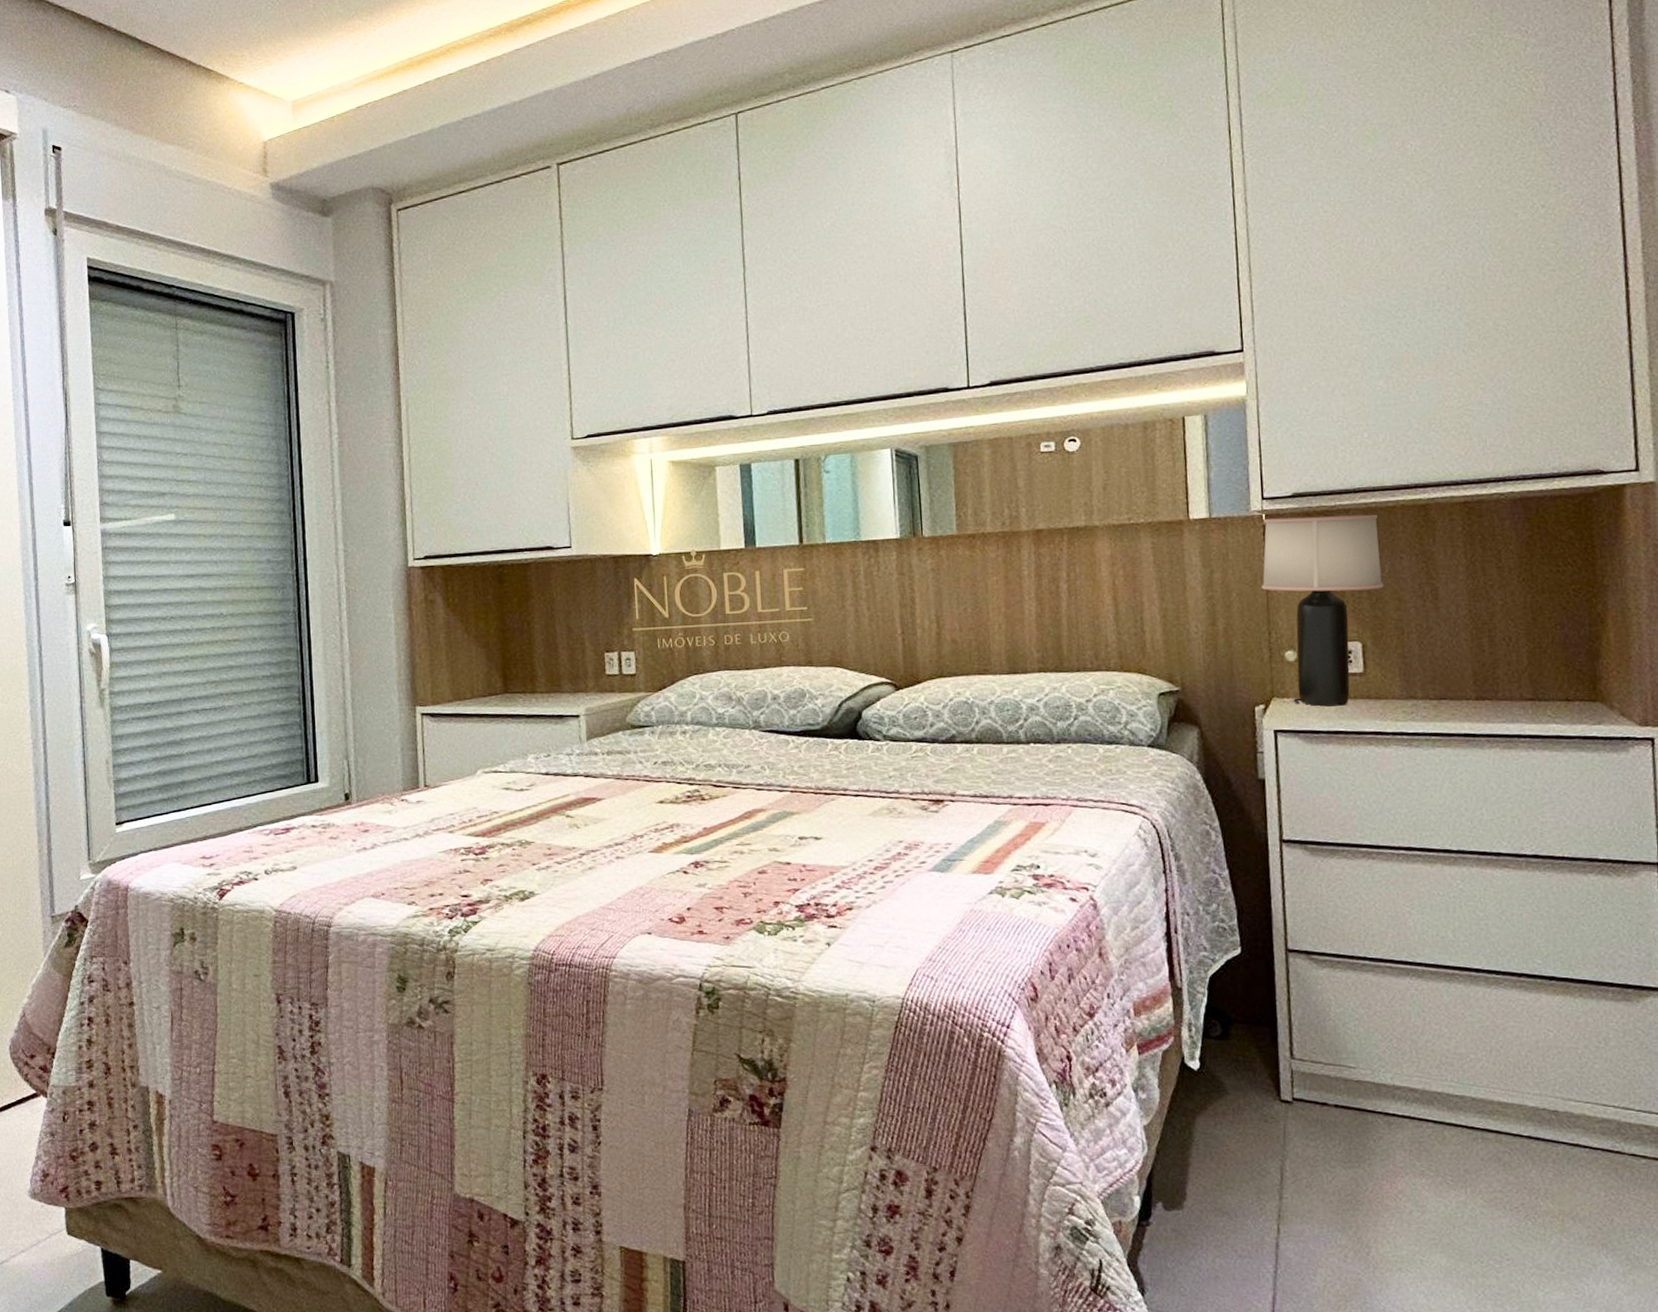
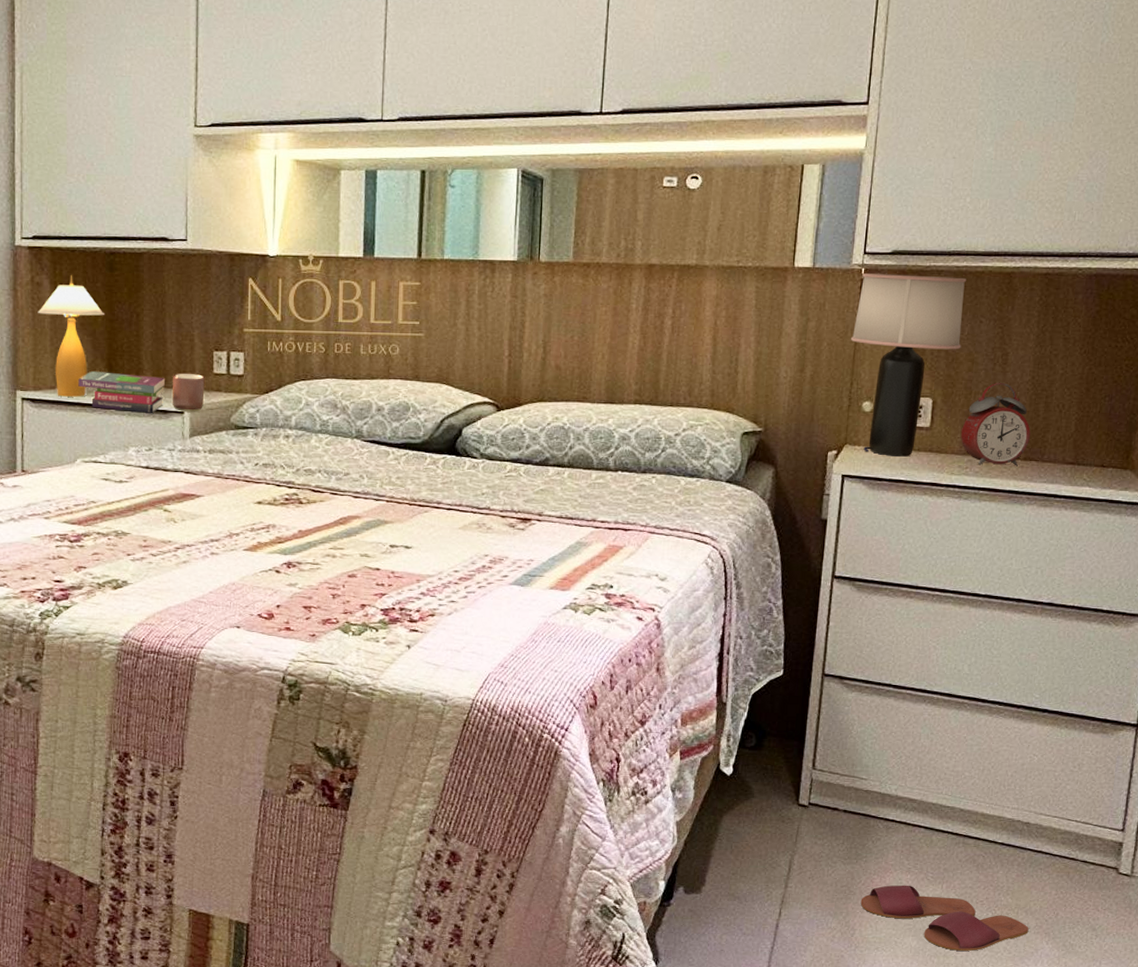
table lamp: none [432,590,497,709] -> present [37,275,105,397]
books: none [475,681,559,719] -> present [78,371,165,413]
mug: none [566,676,599,715] -> present [172,373,206,412]
slippers: none [1371,1191,1581,1269] -> present [860,885,1029,951]
alarm clock: none [1399,620,1478,708] -> present [961,383,1031,465]

